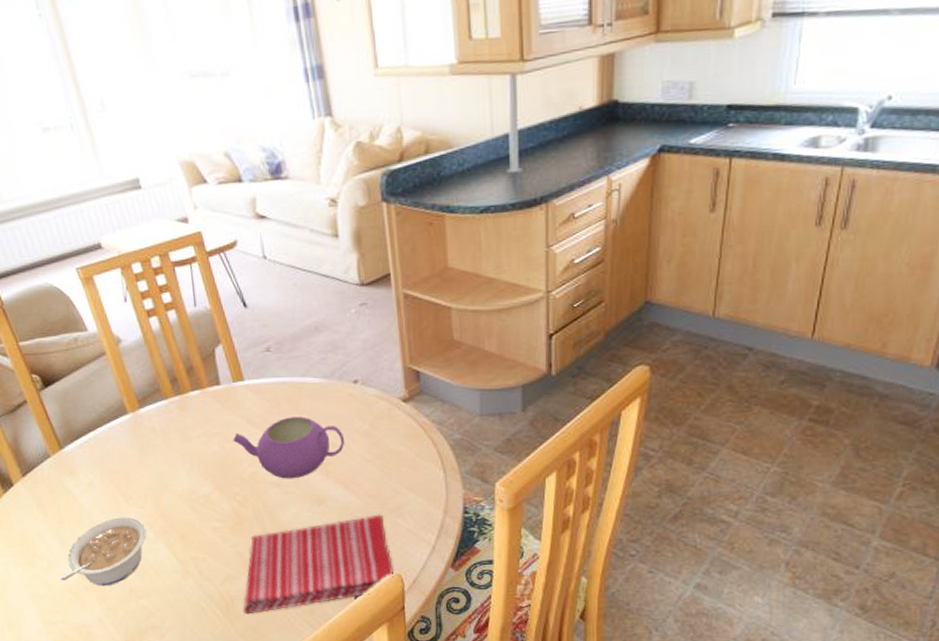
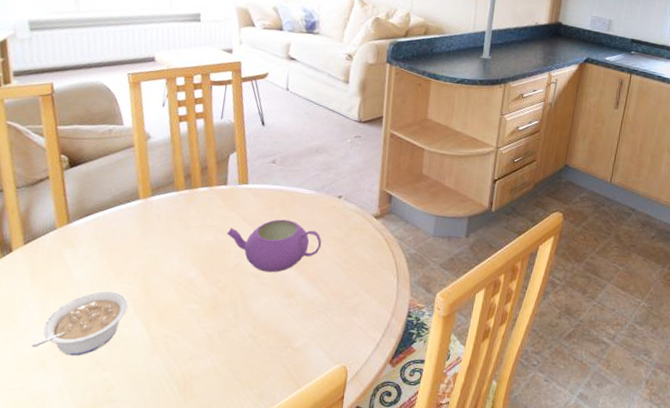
dish towel: present [243,514,393,614] -> none [199,311,341,394]

